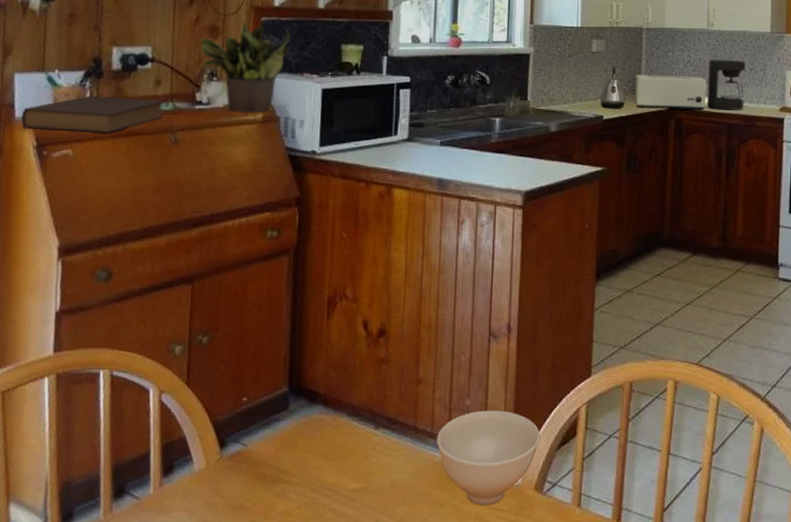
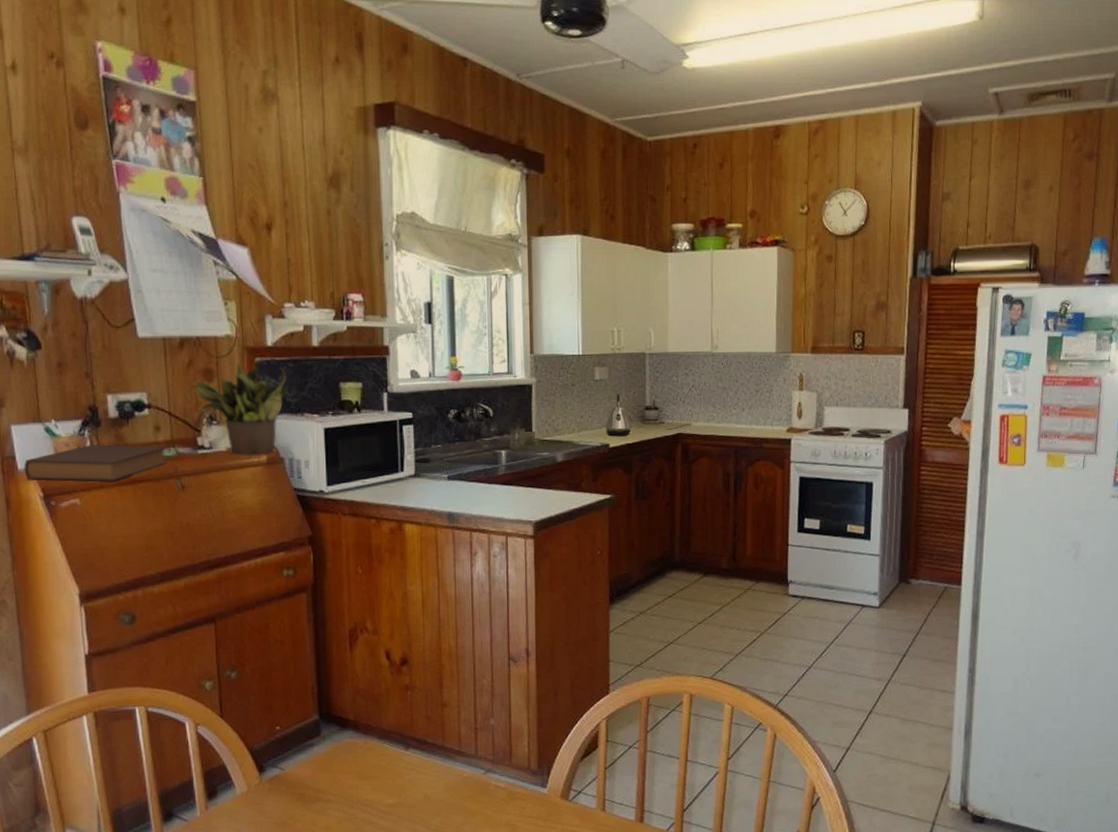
bowl: present [437,410,541,505] -> none [465,728,564,813]
toaster: present [634,74,707,111] -> none [639,400,713,435]
coffee maker: present [707,59,746,110] -> none [713,382,751,433]

